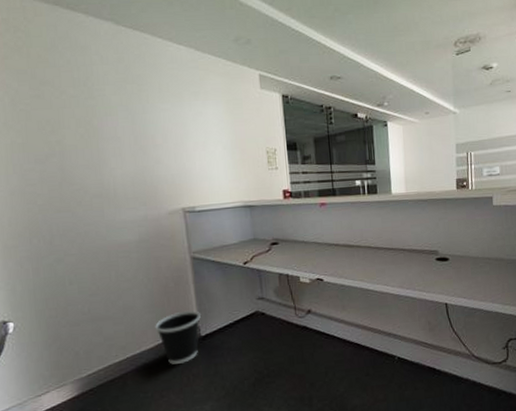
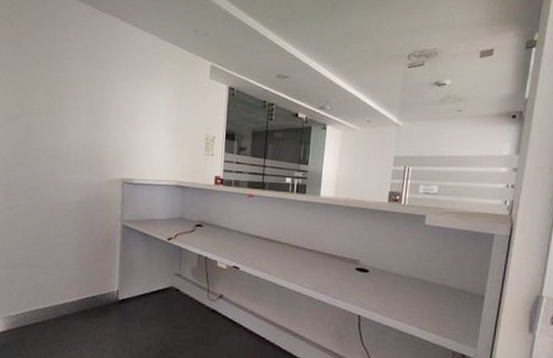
wastebasket: present [155,311,201,365] -> none [80,273,121,322]

